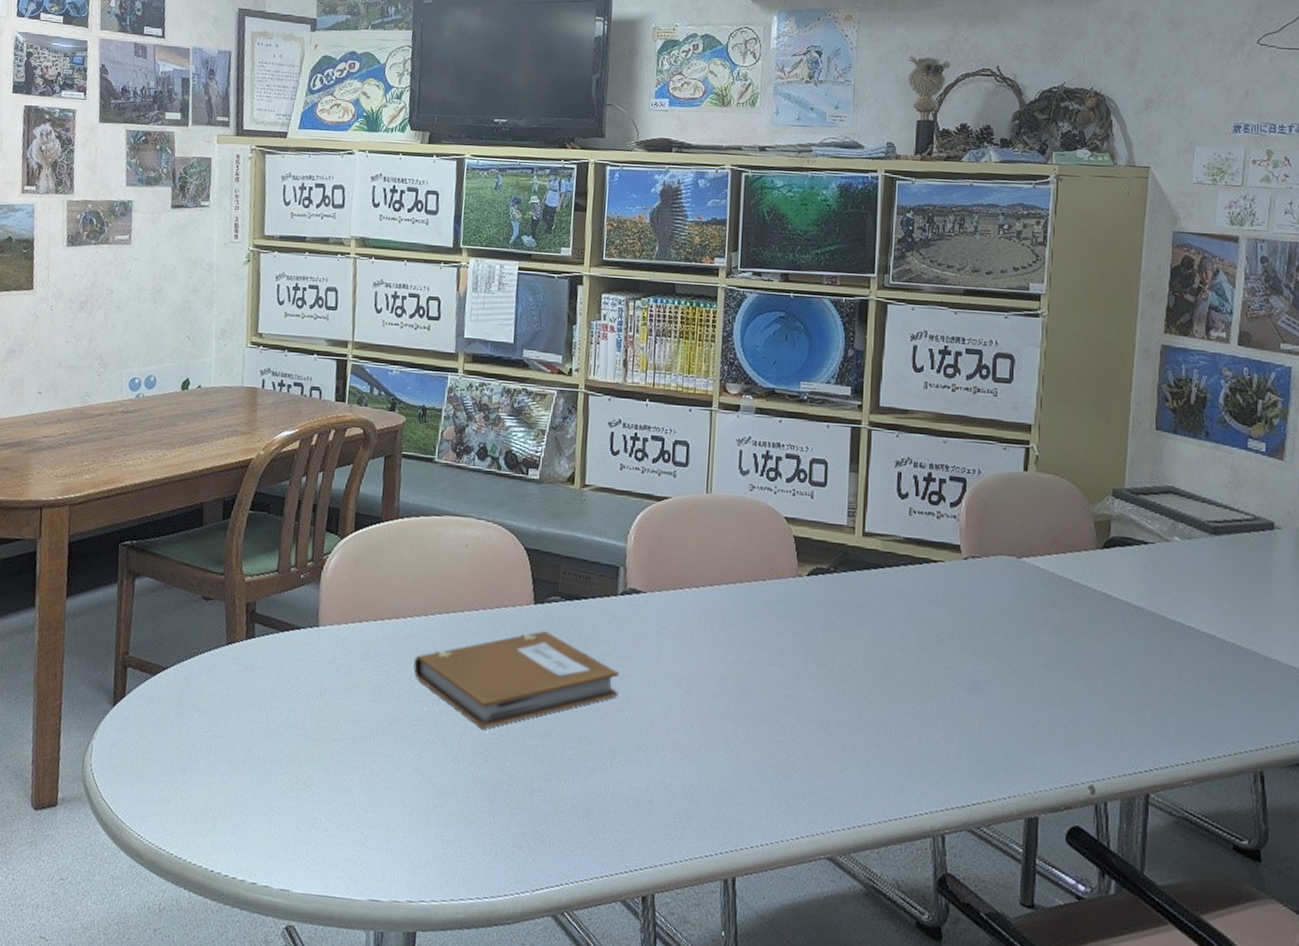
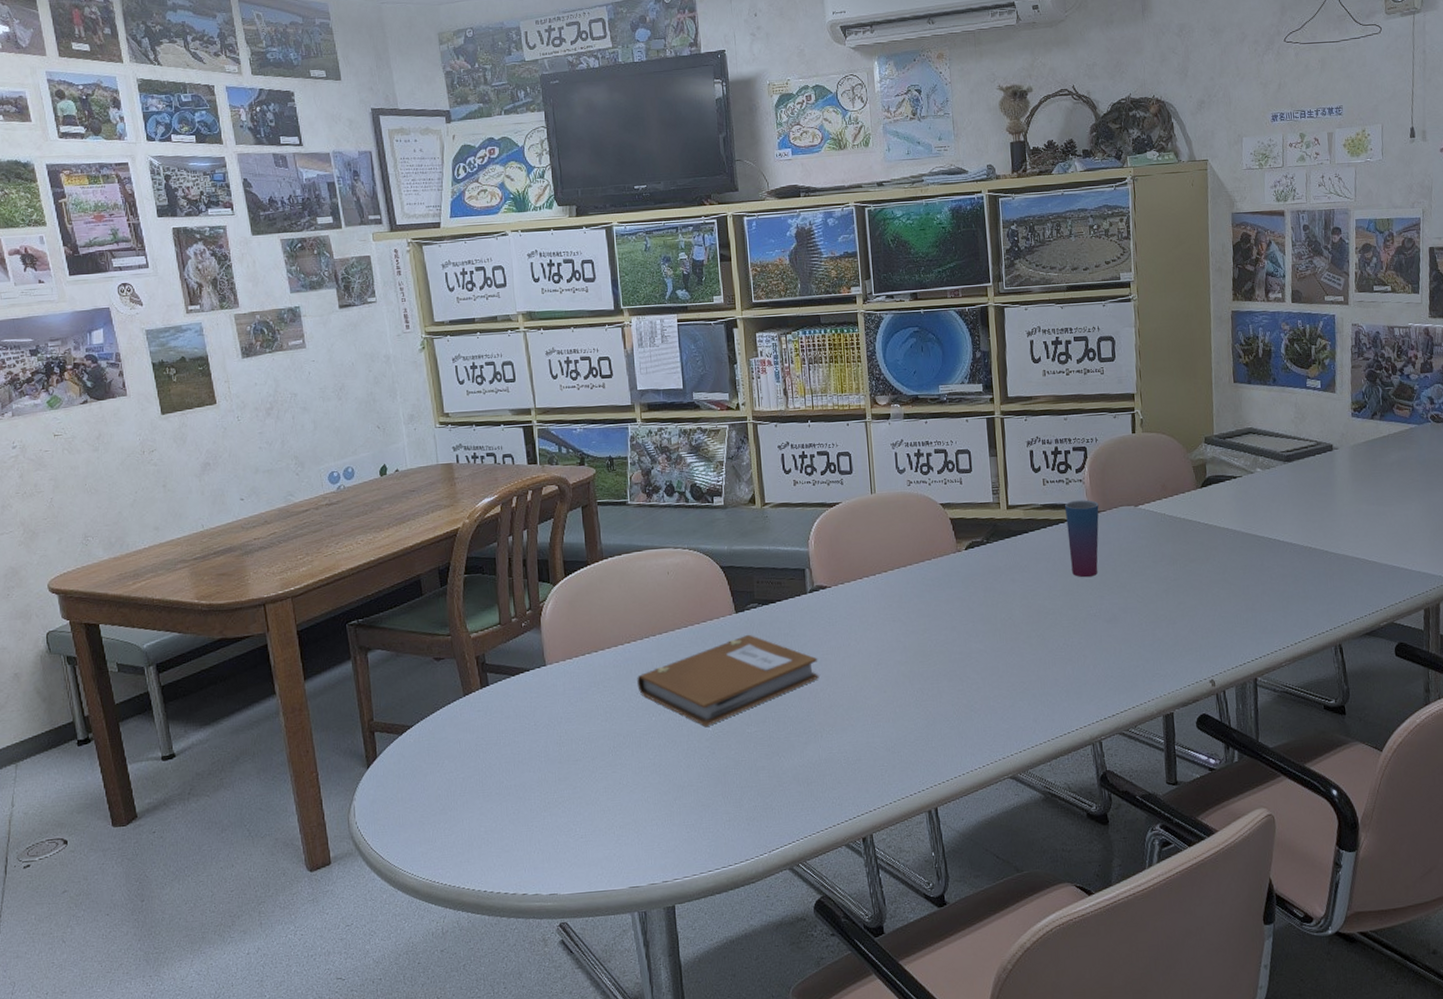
cup: none [931,539,974,634] -> present [1065,500,1099,578]

